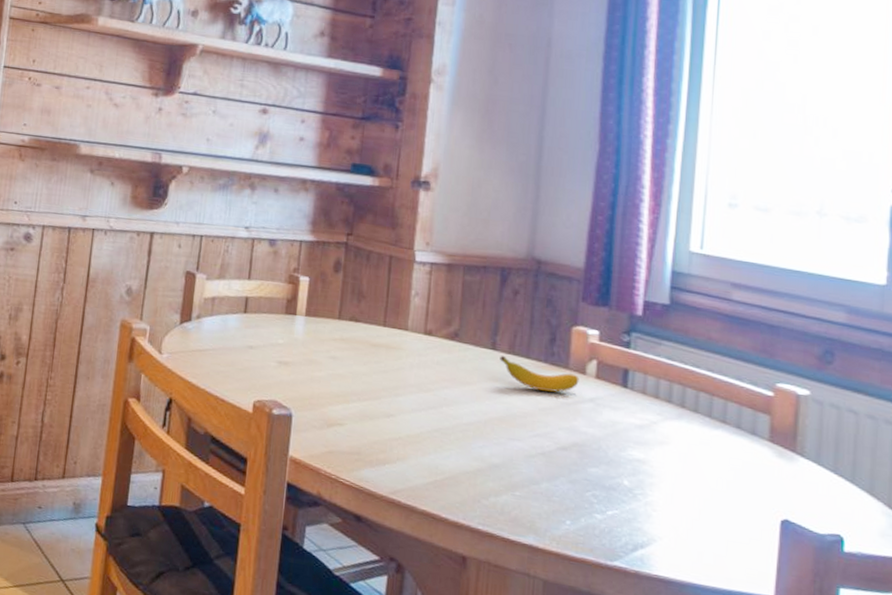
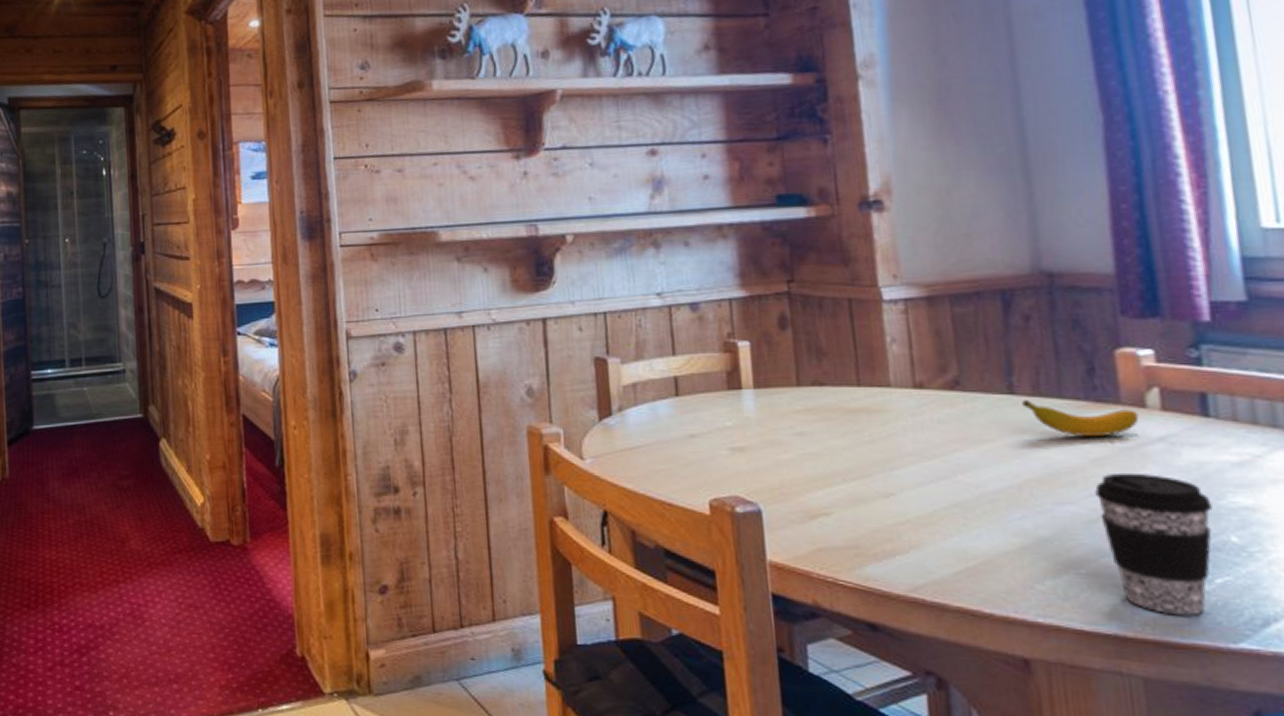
coffee cup: none [538,421,616,537] -> present [1095,472,1213,616]

